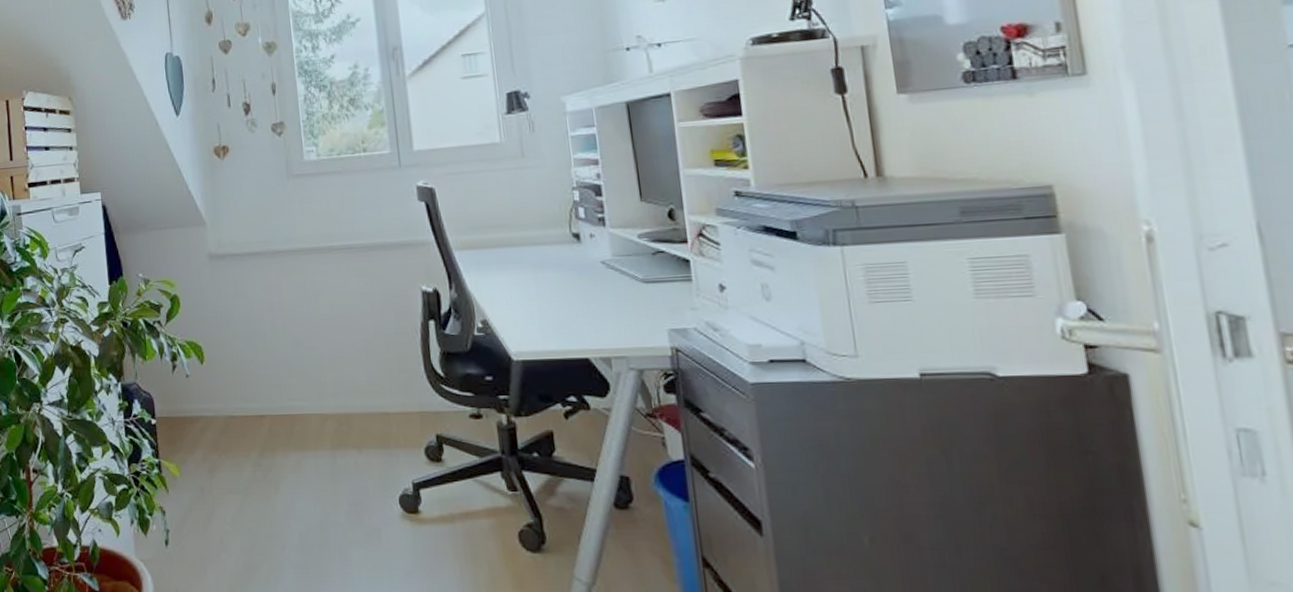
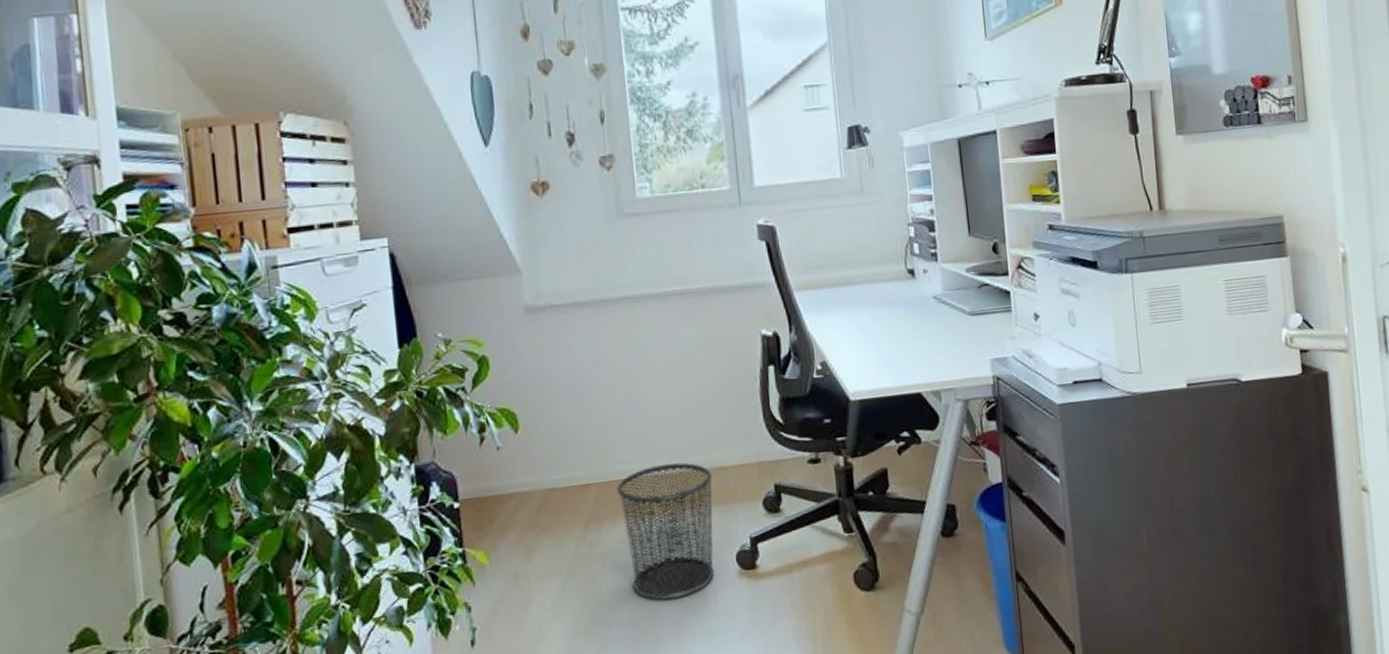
waste bin: none [287,405,379,532] -> present [616,462,715,600]

